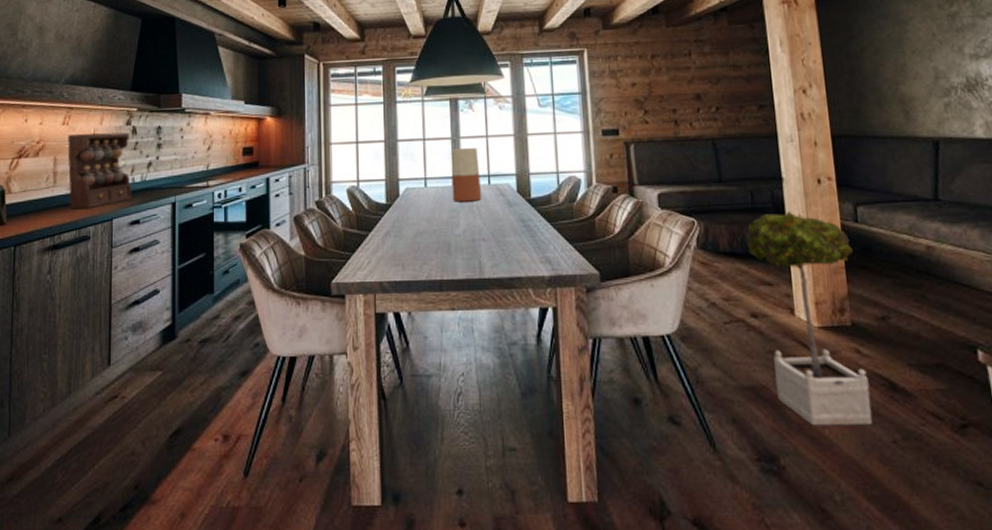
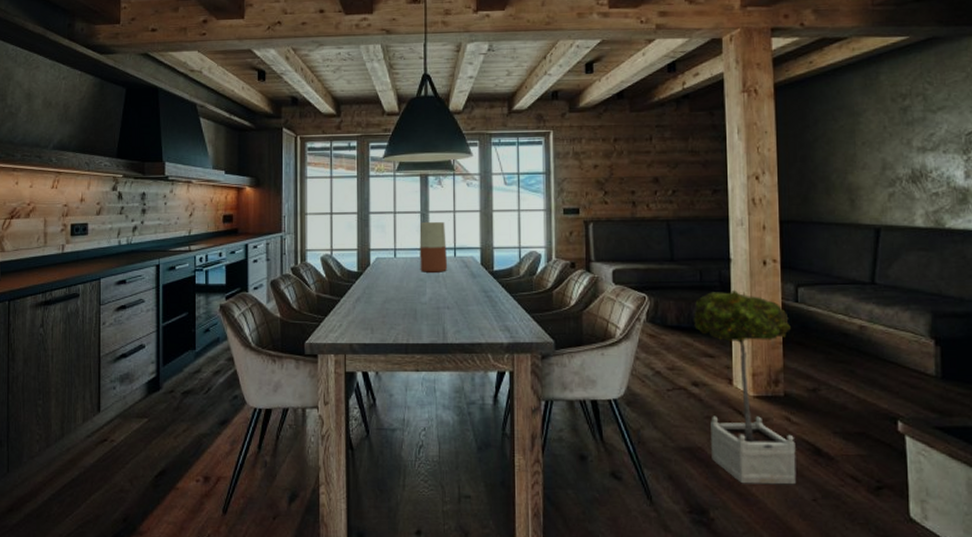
spice rack: present [68,132,132,210] -> none [57,197,118,269]

